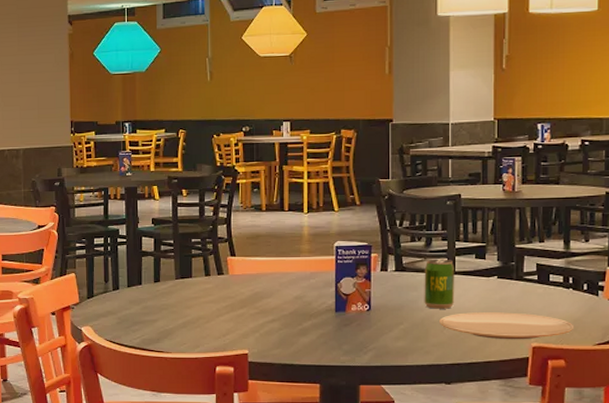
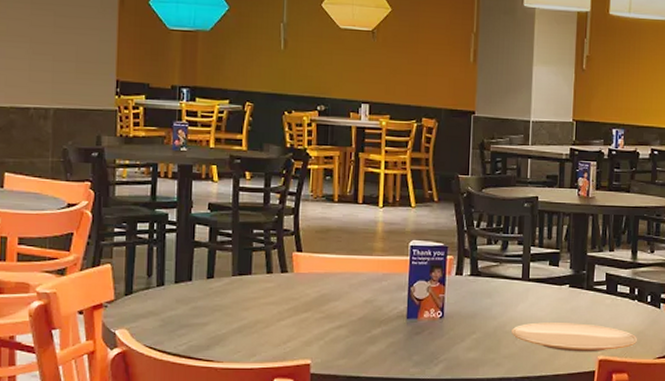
soda can: present [424,257,455,309] -> none [497,263,529,318]

